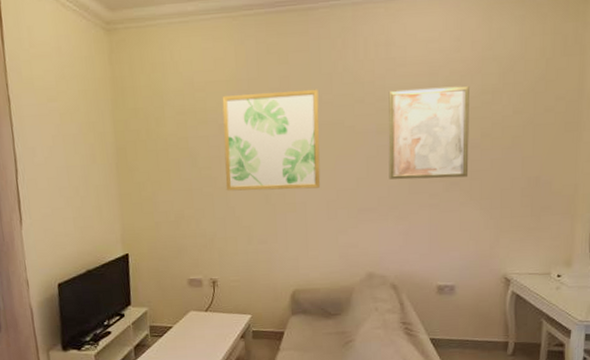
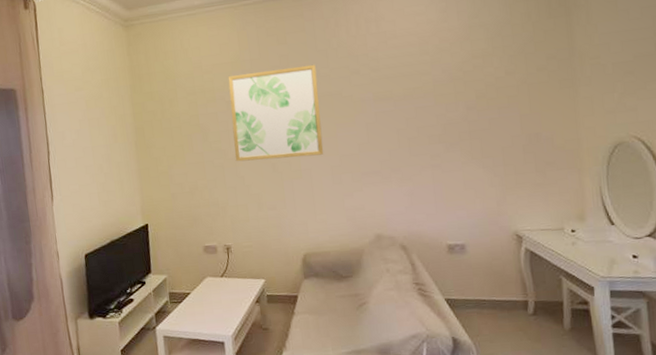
wall art: present [388,85,469,180] -> none [382,51,468,143]

